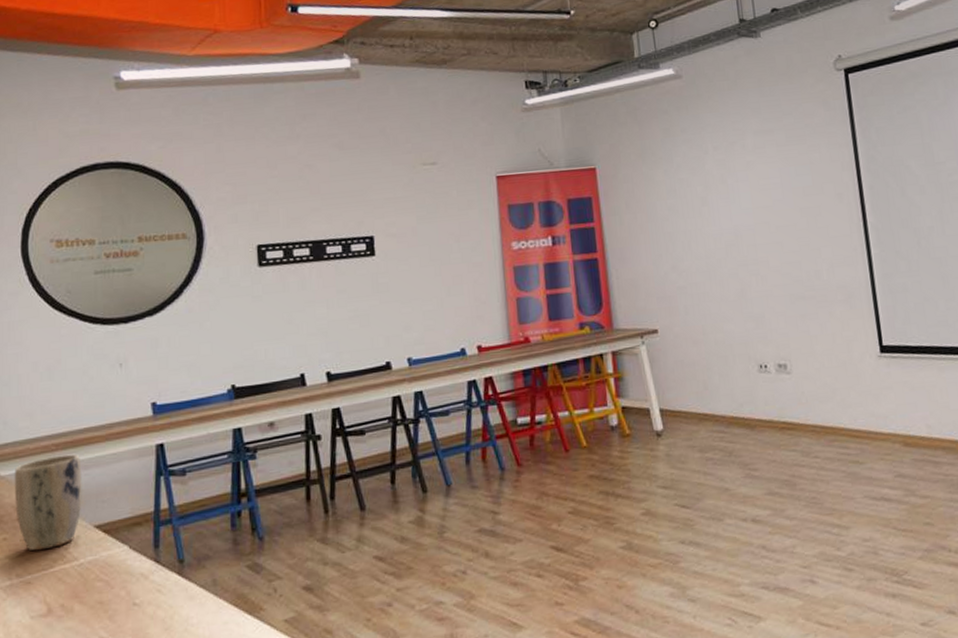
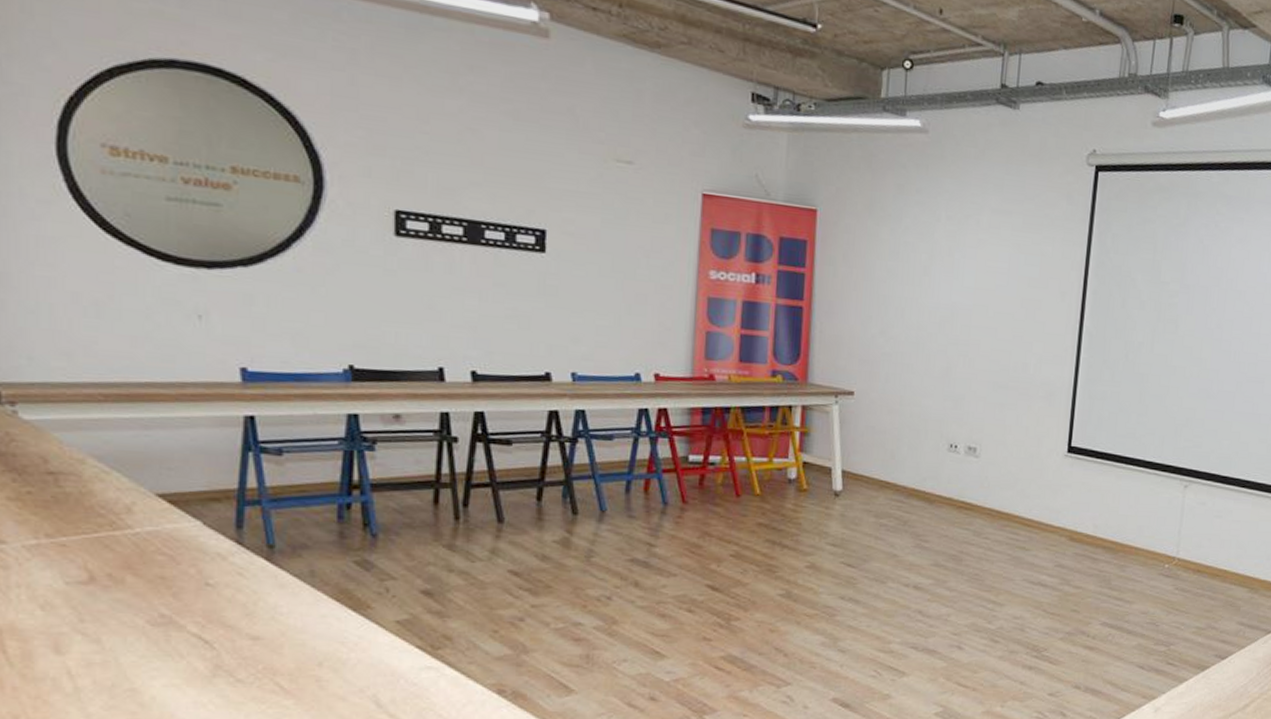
plant pot: present [14,454,83,551] -> none [43,407,142,512]

